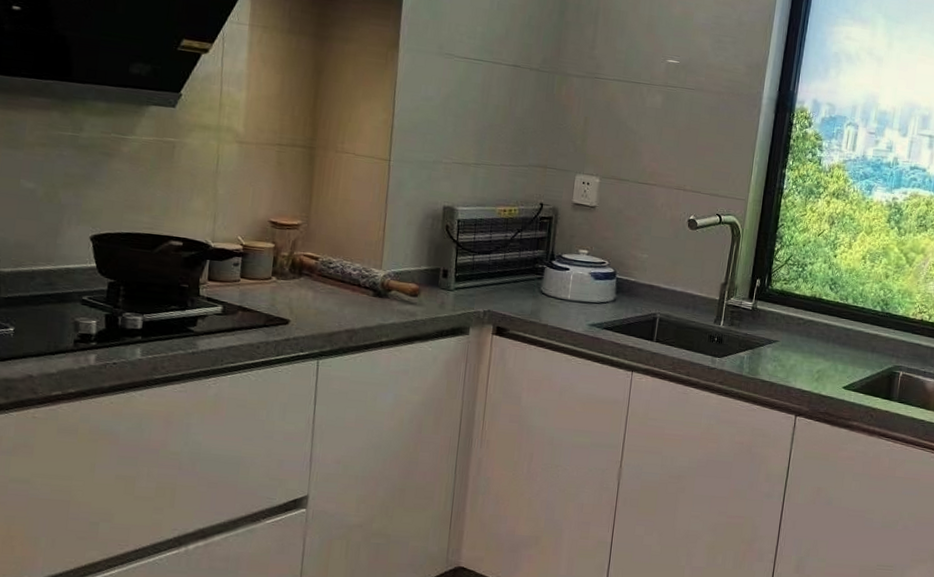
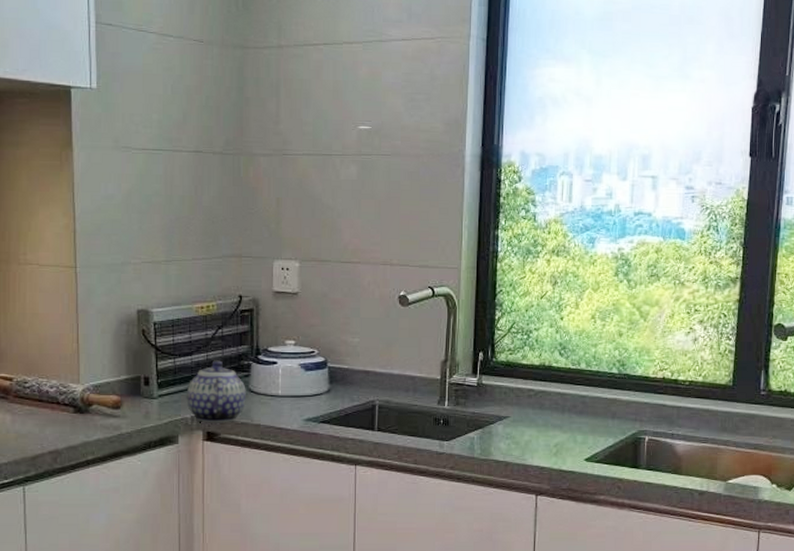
teapot: none [480,261,538,321] -> present [186,360,246,423]

